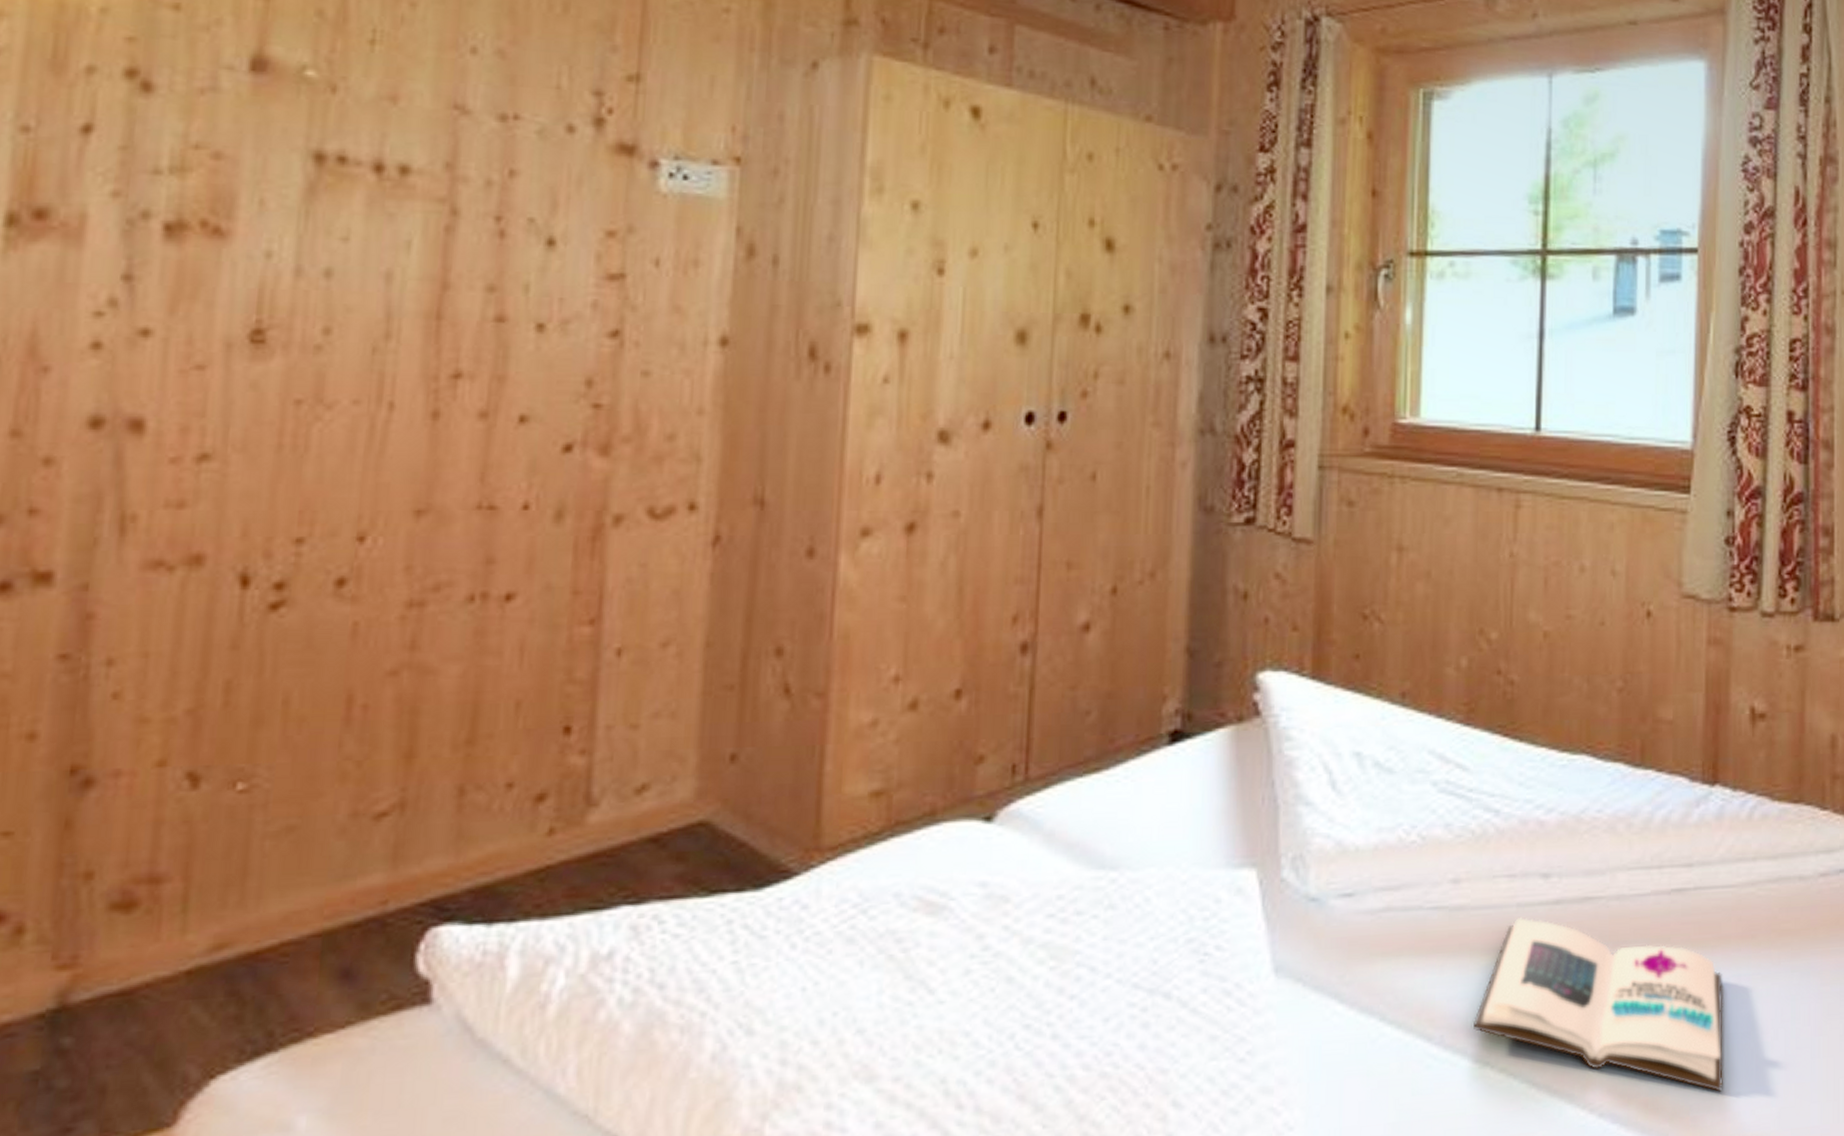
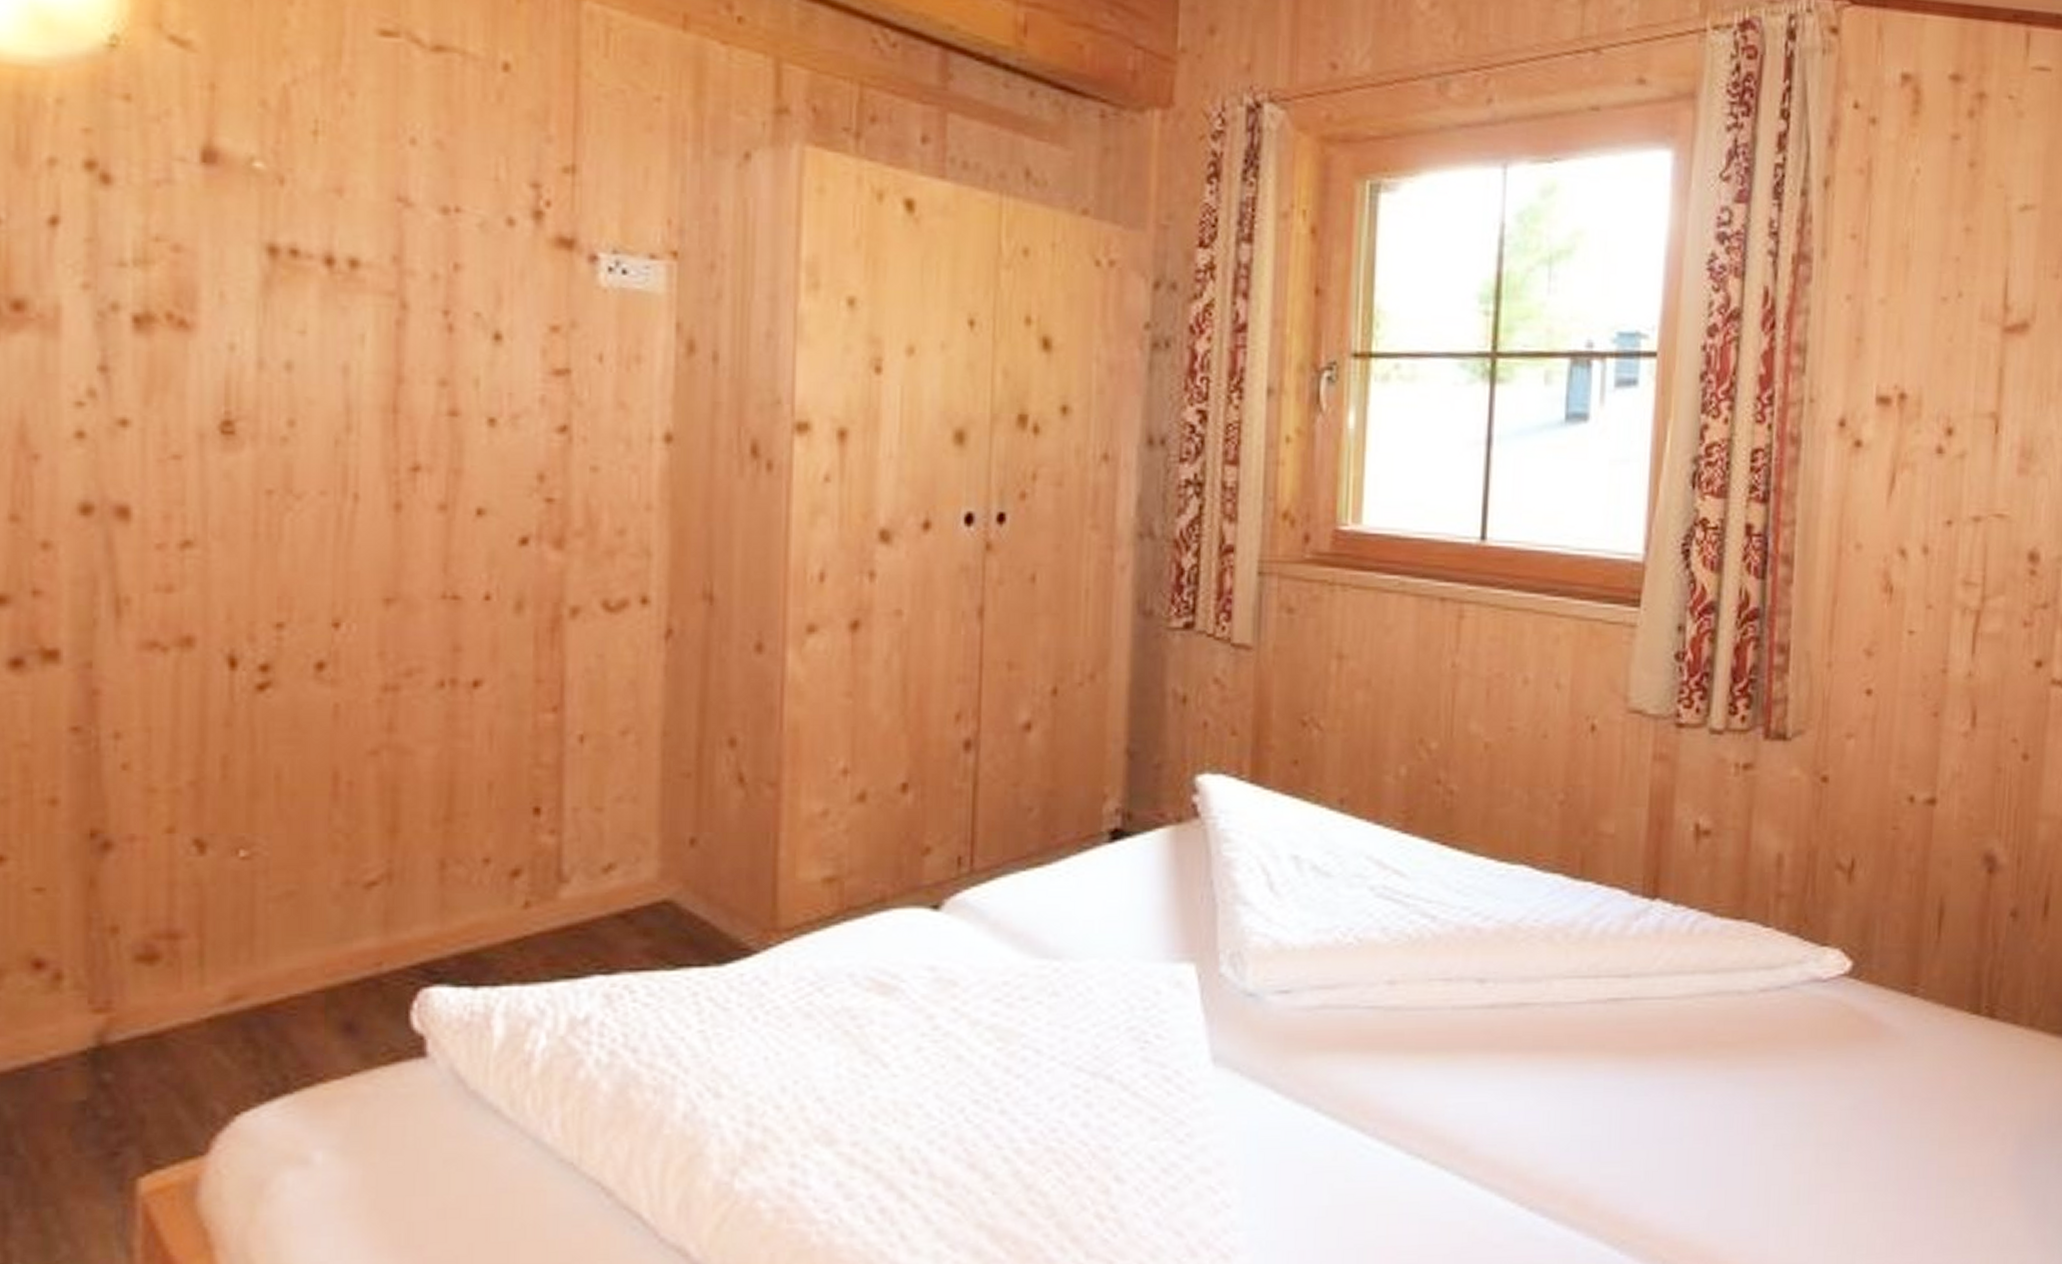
book: present [1472,916,1723,1092] -> none [1406,1019,1657,1193]

